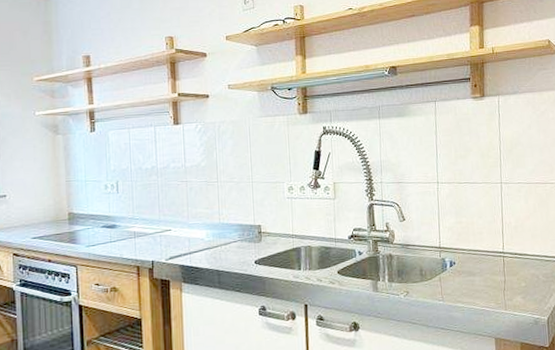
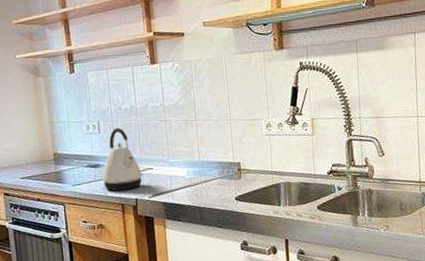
kettle: none [118,187,161,253] -> present [102,127,143,191]

